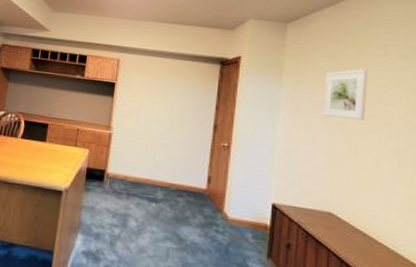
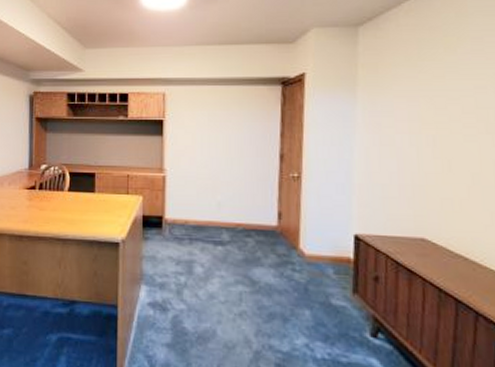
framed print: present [323,68,369,121] -> none [408,68,462,131]

